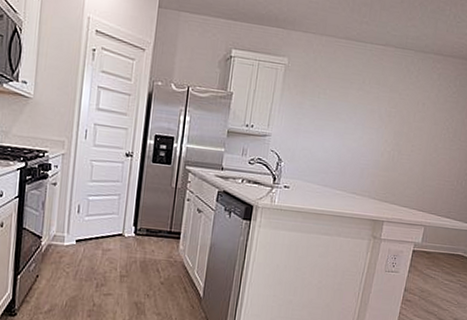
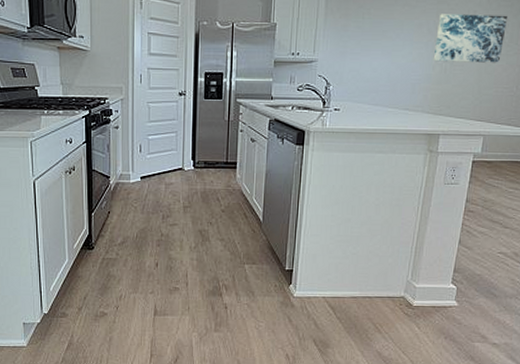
wall art: none [382,102,453,156] -> present [433,14,507,63]

